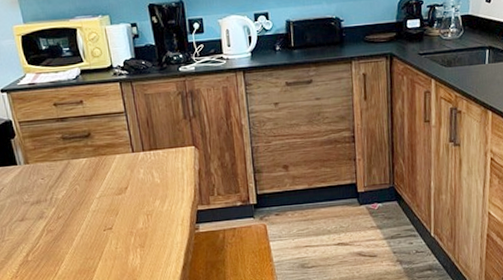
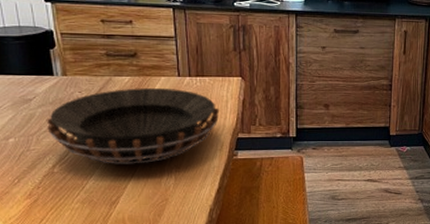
decorative bowl: none [15,165,177,248] -> present [46,88,220,164]

